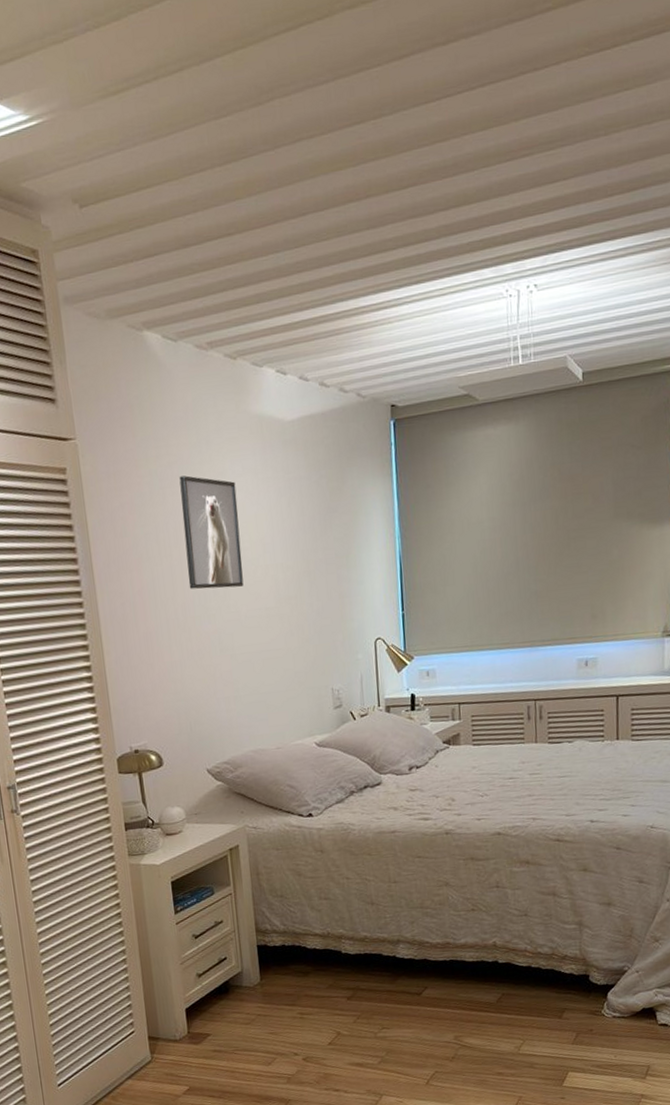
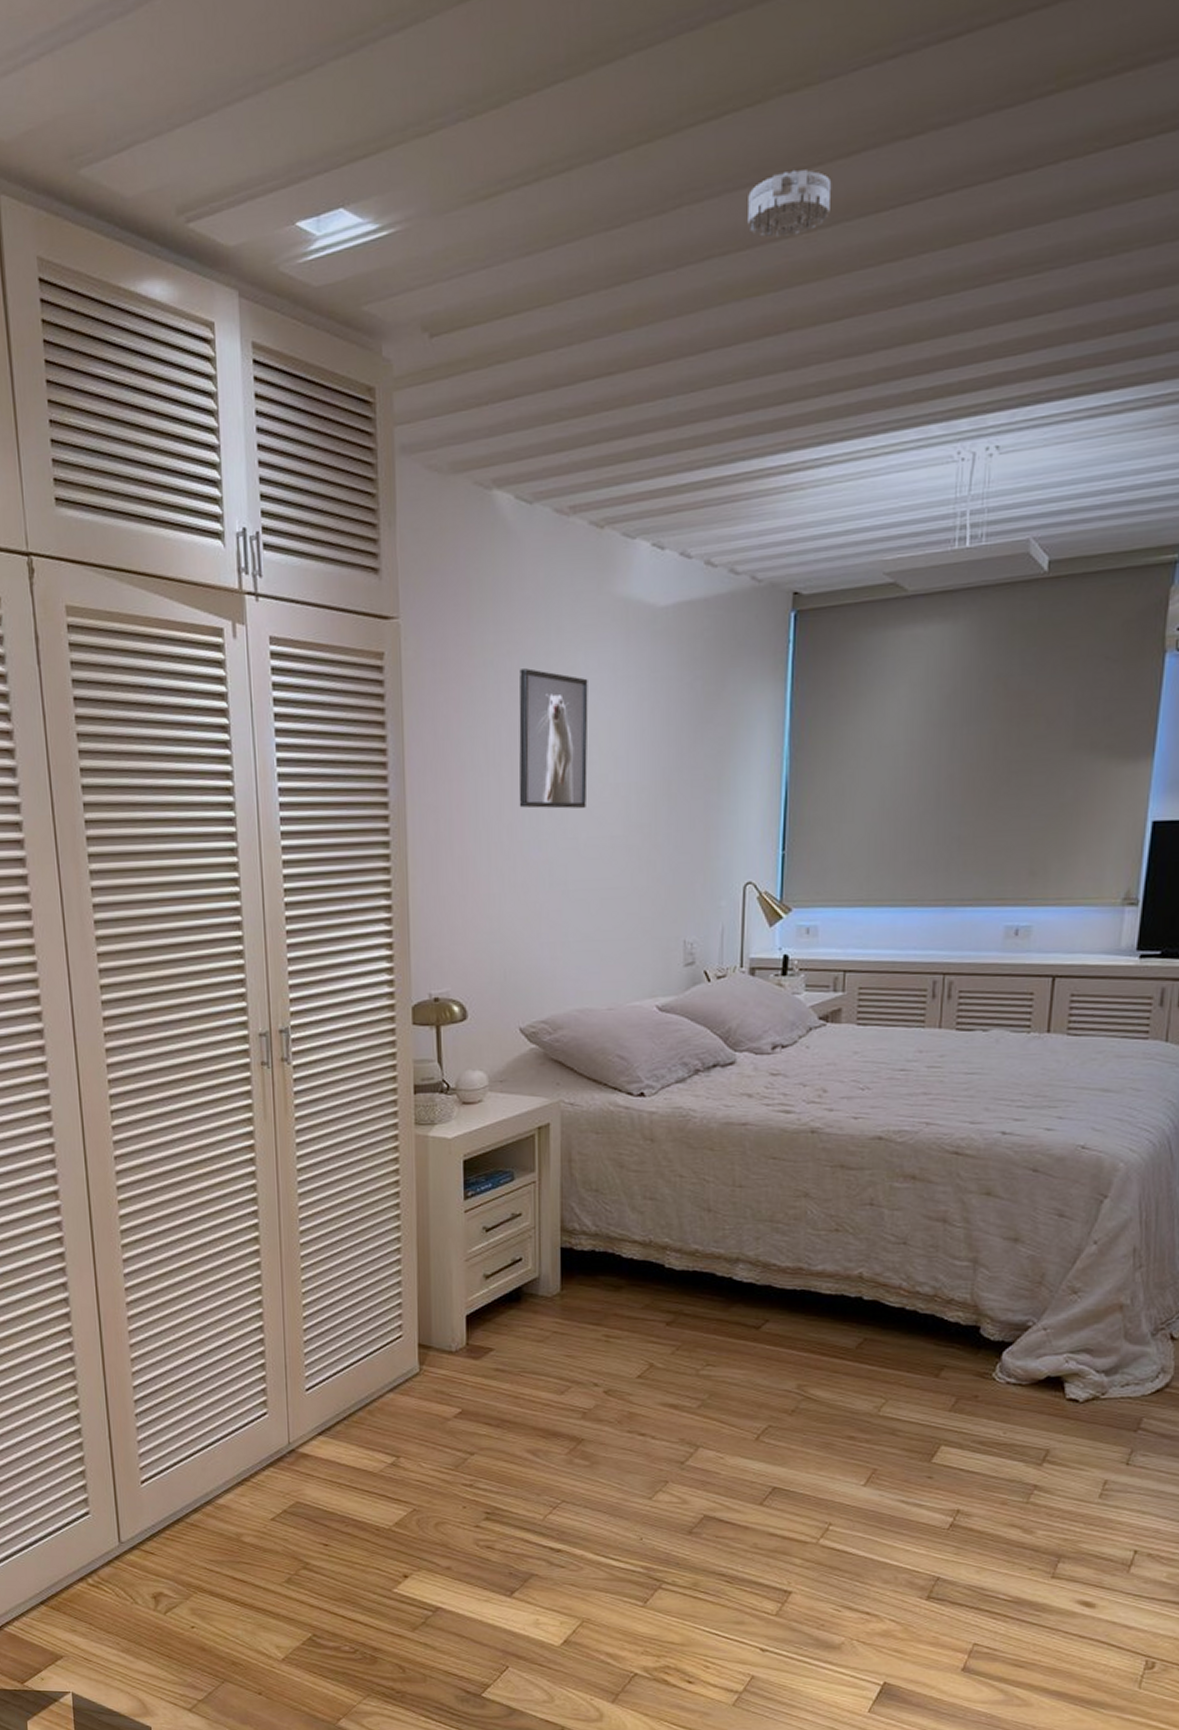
smoke detector: none [325,69,391,124] -> present [748,169,832,238]

